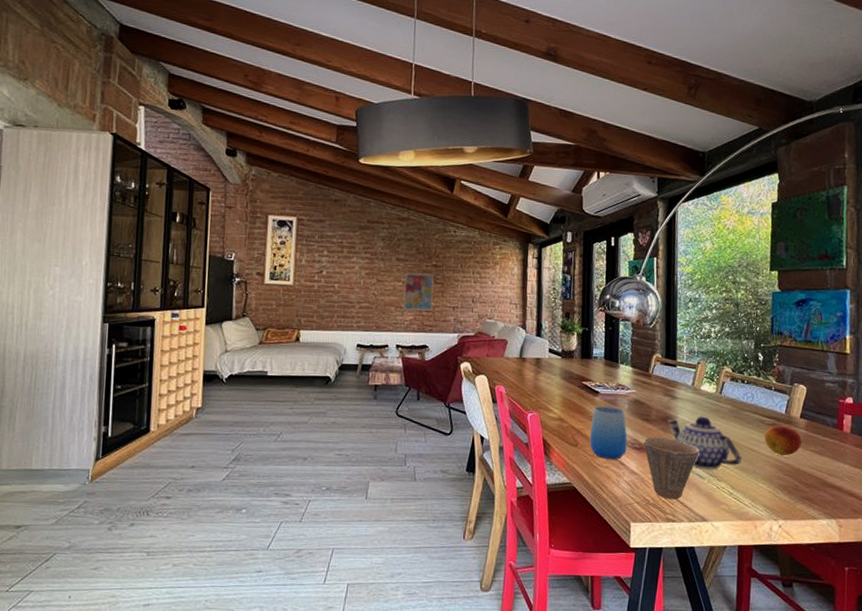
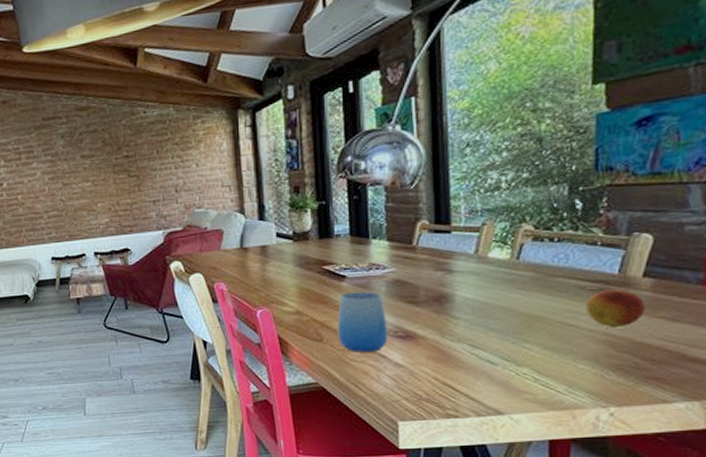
wall art: present [403,273,434,311] -> none [92,167,130,213]
cup: present [643,436,699,500] -> none [410,320,489,393]
teapot: present [668,416,742,469] -> none [442,289,552,354]

